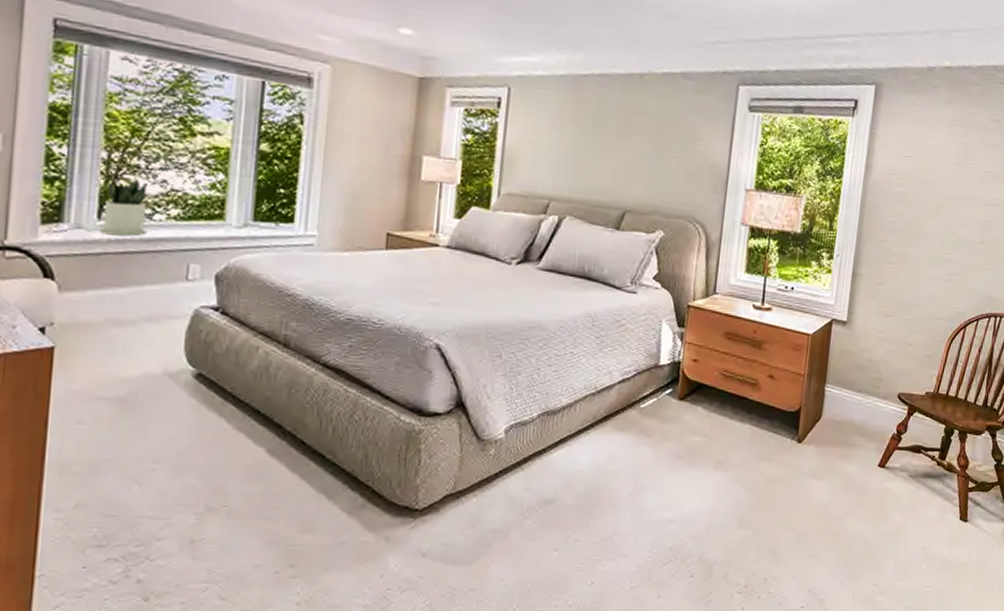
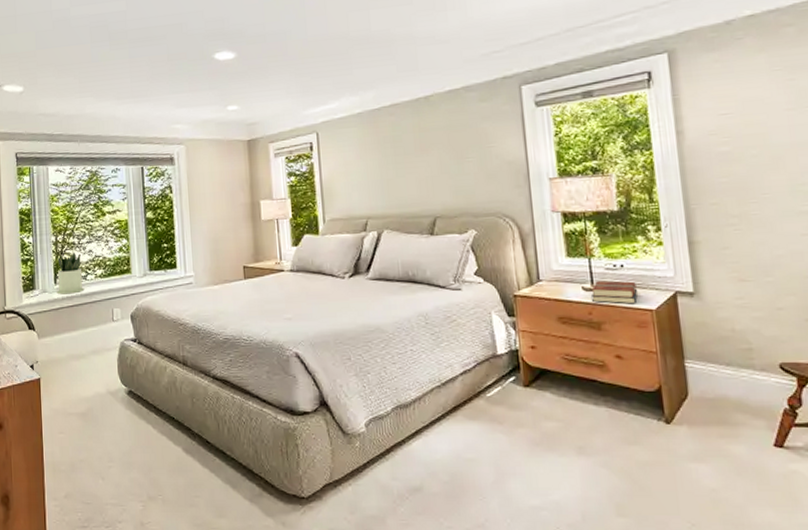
books: none [759,300,802,327] -> present [591,280,639,304]

